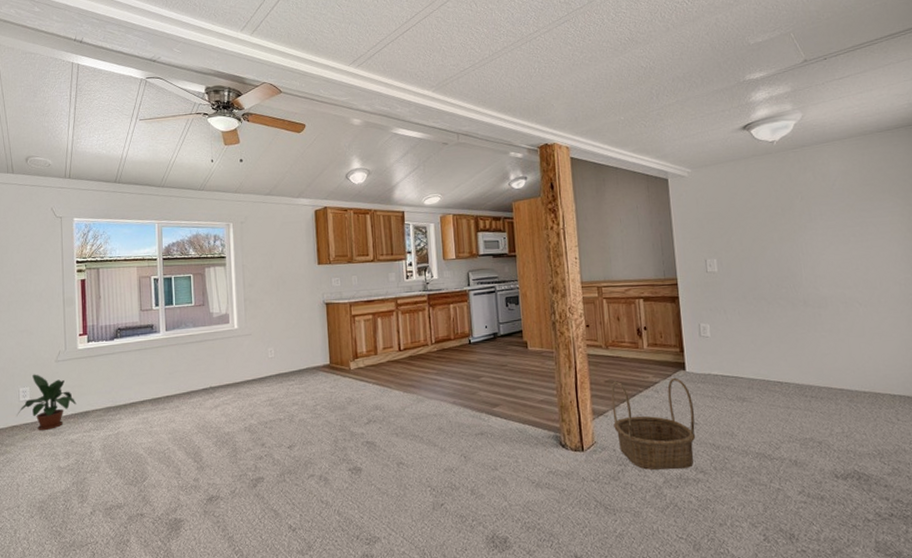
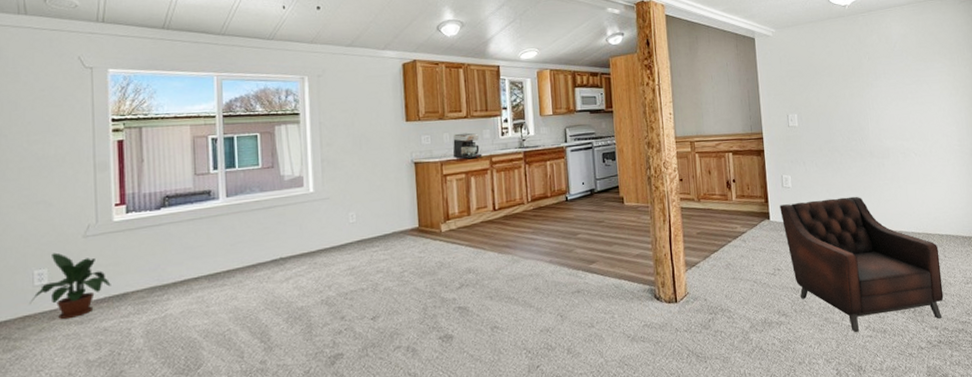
coffee maker: none [360,275,388,301] -> present [453,132,483,160]
basket: present [610,377,696,470] -> none [702,227,779,317]
armchair: none [697,348,896,496] -> present [780,196,944,332]

